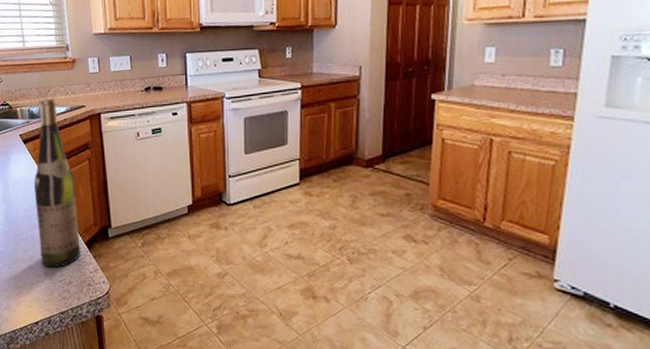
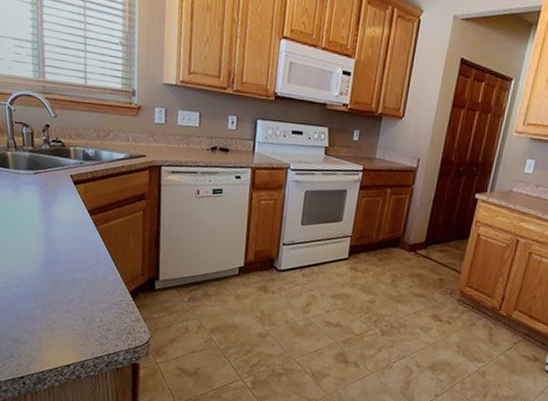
wine bottle: present [34,98,80,268] -> none [80,141,126,314]

